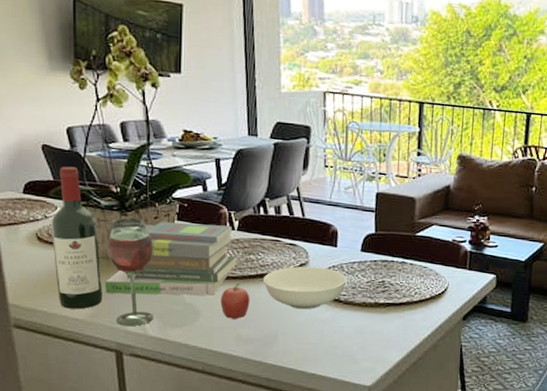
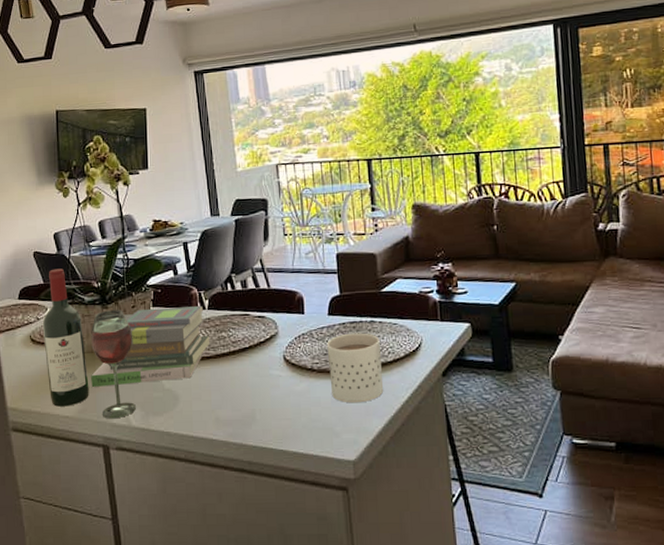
fruit: present [220,283,250,320] -> none [197,362,226,401]
bowl: present [263,266,347,310] -> none [236,336,318,384]
mug: none [355,270,408,336] -> present [327,332,384,403]

